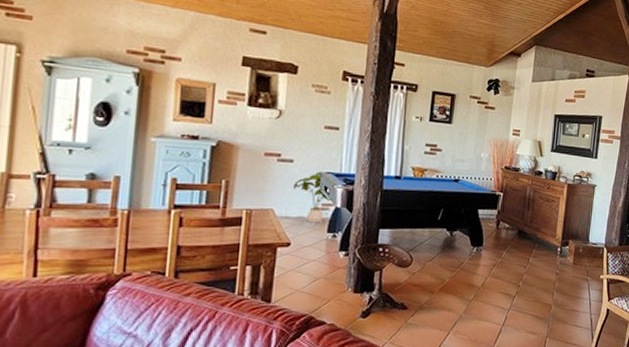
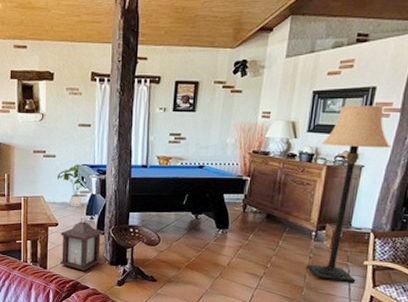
lantern: none [290,233,347,302] -> present [60,216,103,271]
lamp: none [554,130,615,298] -> present [307,105,391,283]

